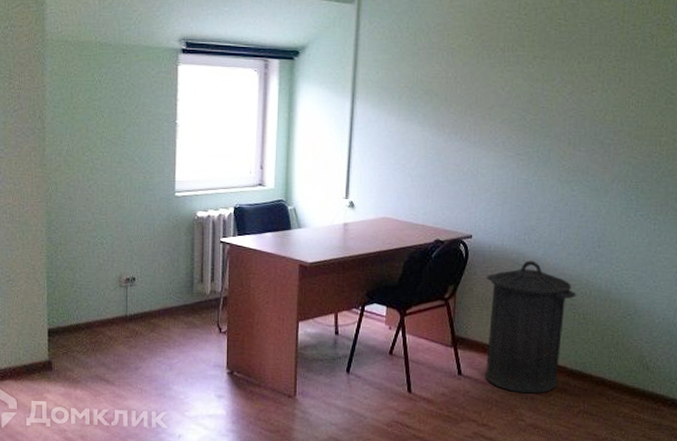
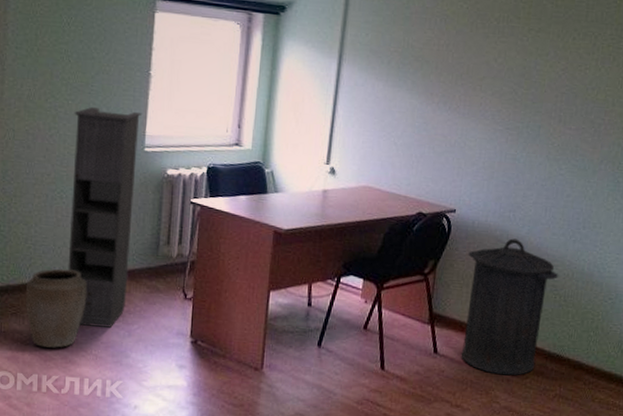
vase: none [74,309,130,384] -> present [25,268,88,348]
storage cabinet: none [109,158,171,363] -> present [68,107,142,328]

